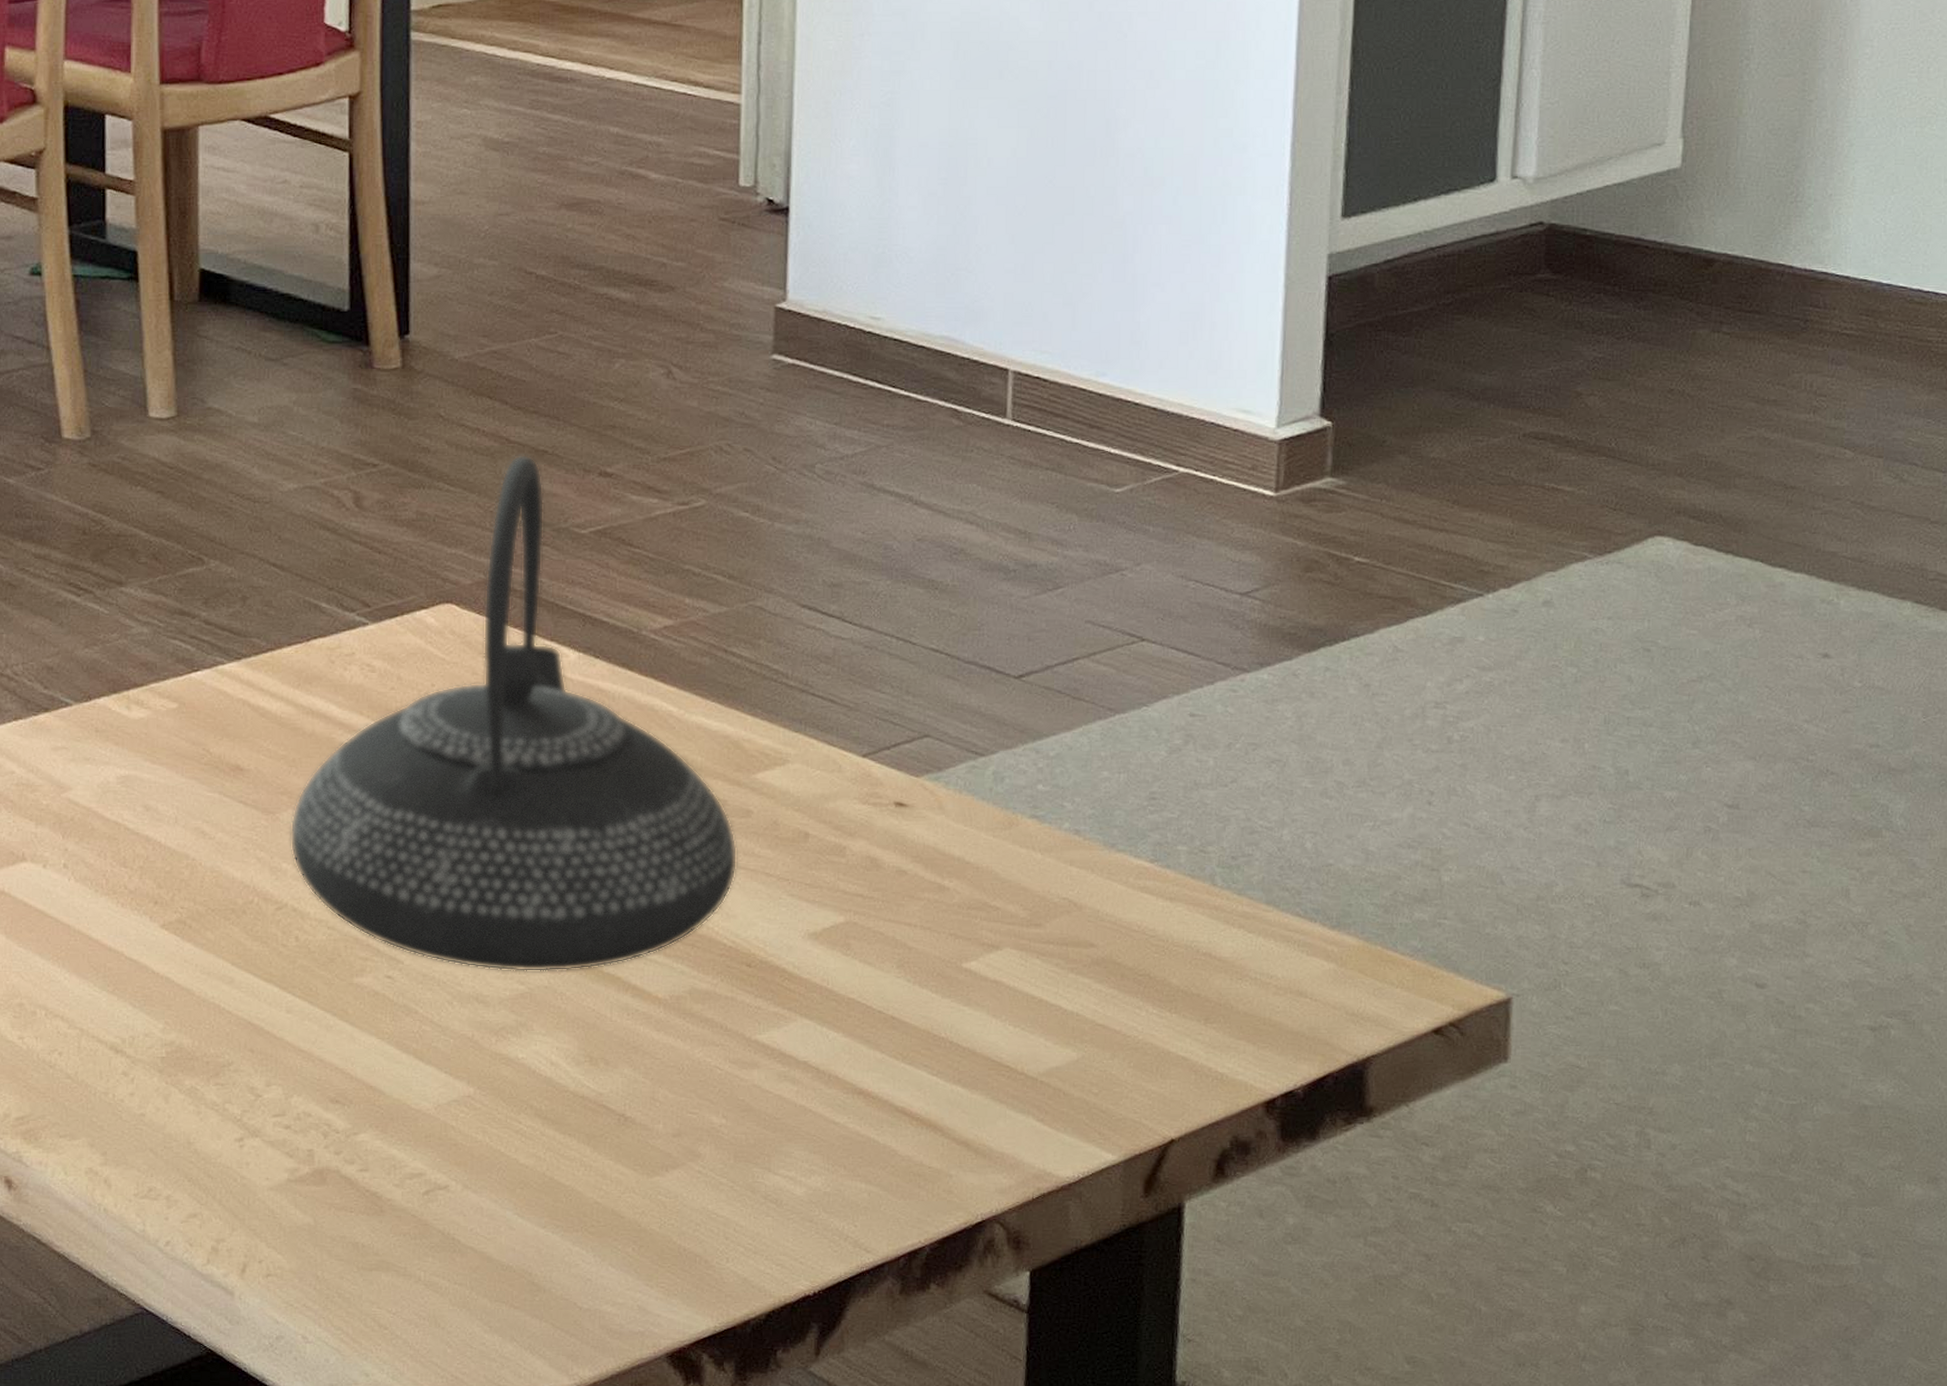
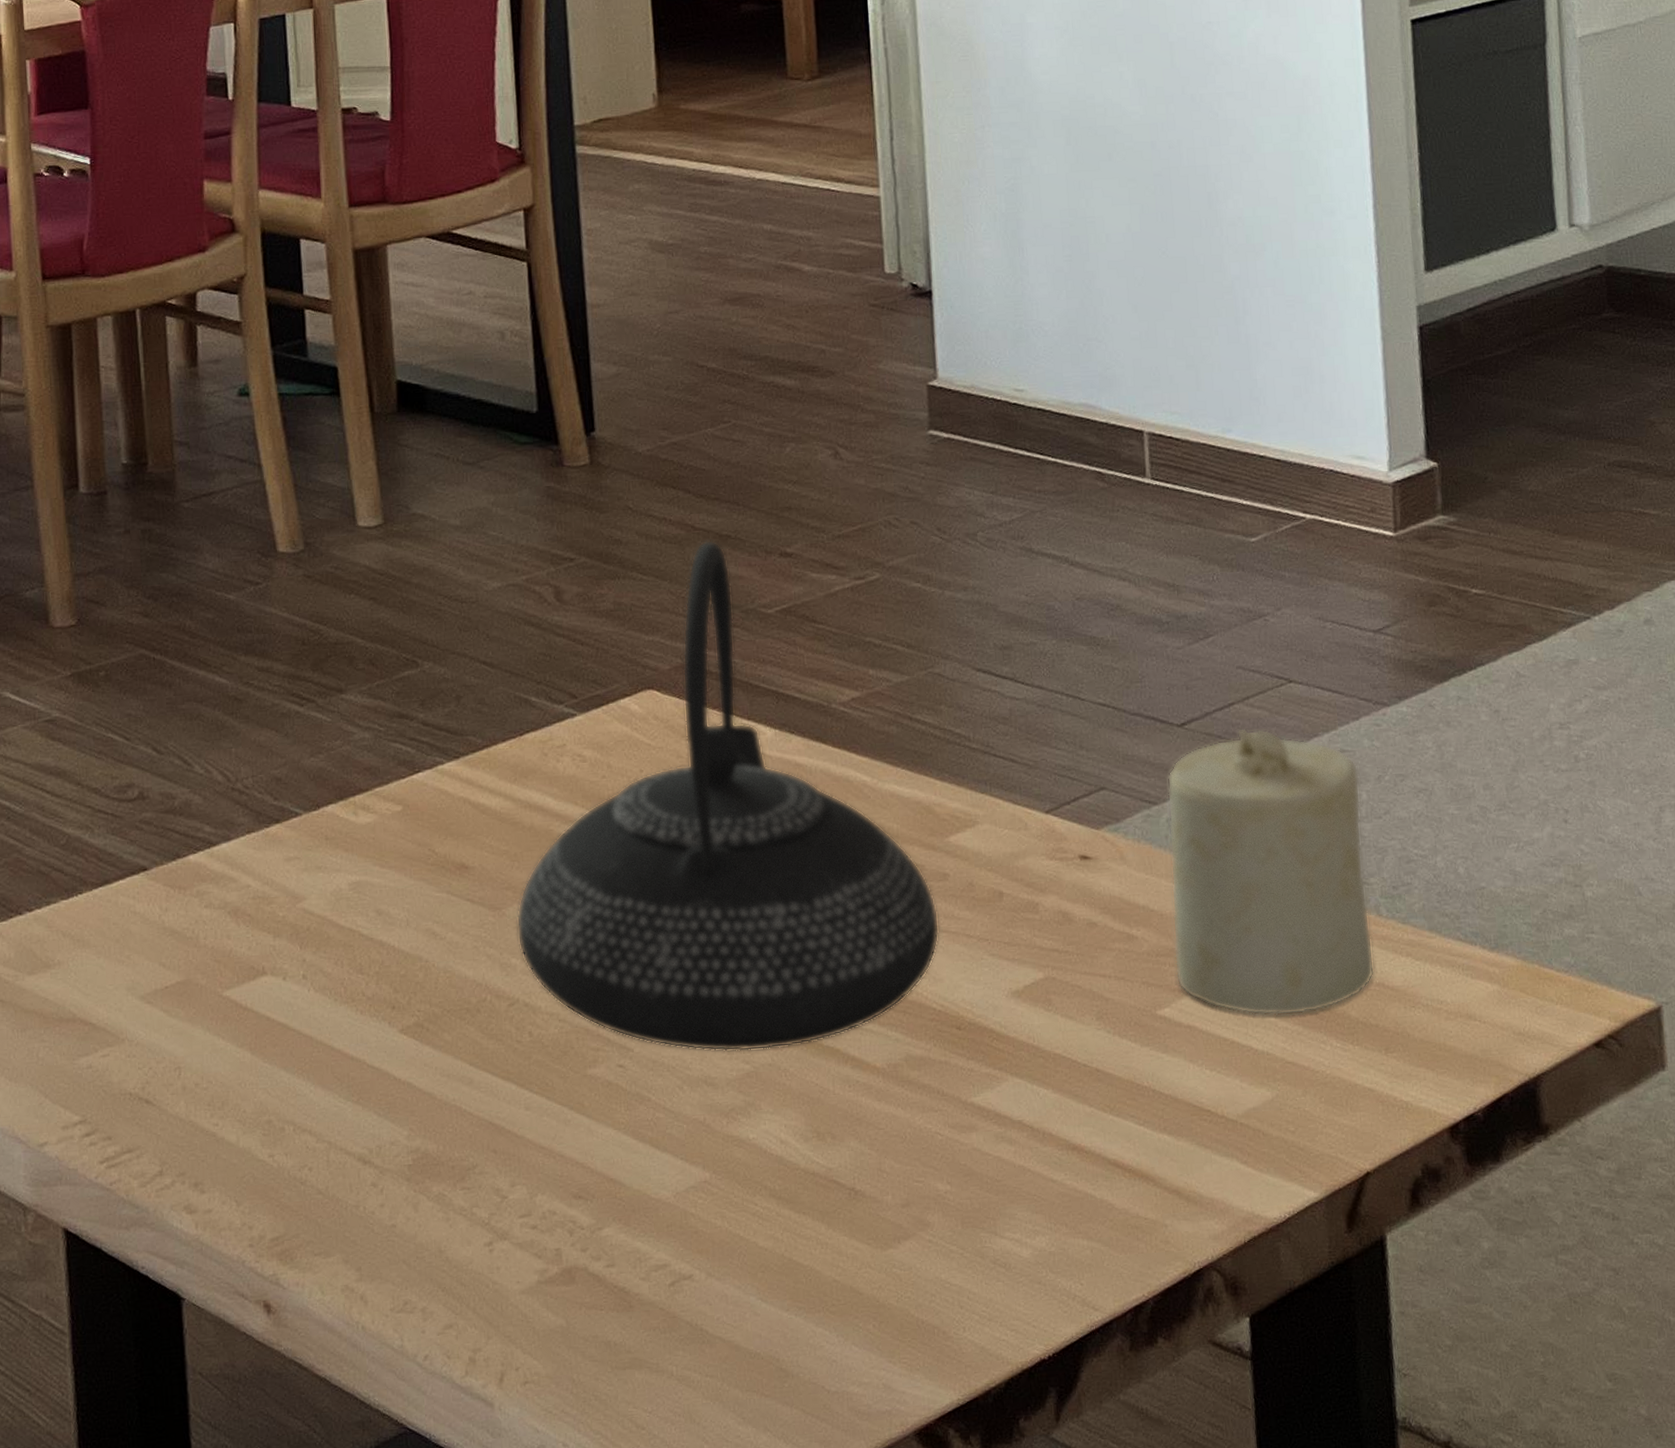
candle: none [986,684,1207,978] -> present [1167,727,1375,1016]

